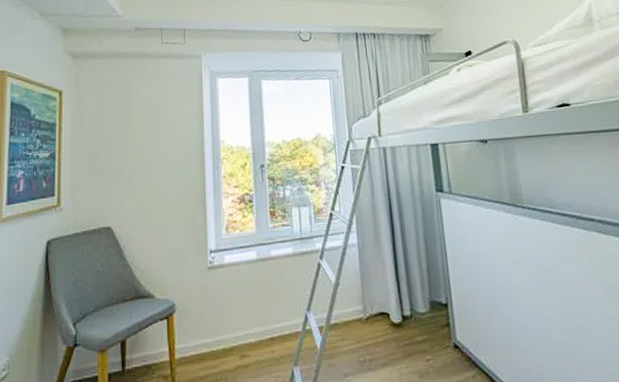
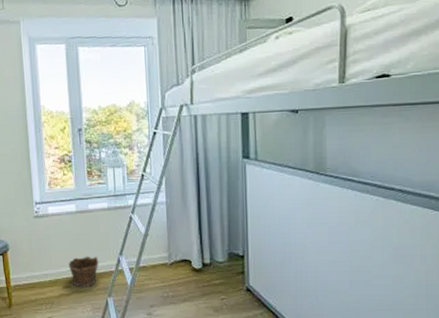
clay pot: none [247,313,283,356] -> present [68,256,99,287]

